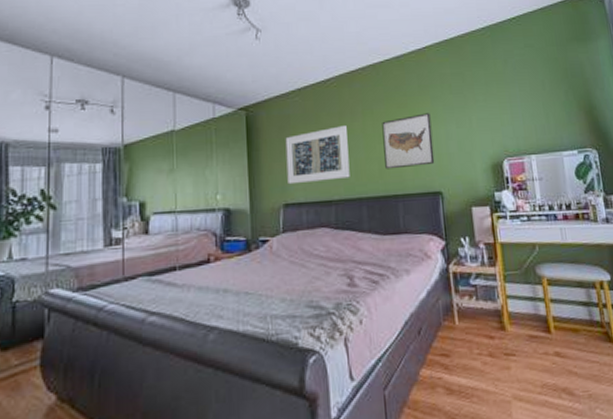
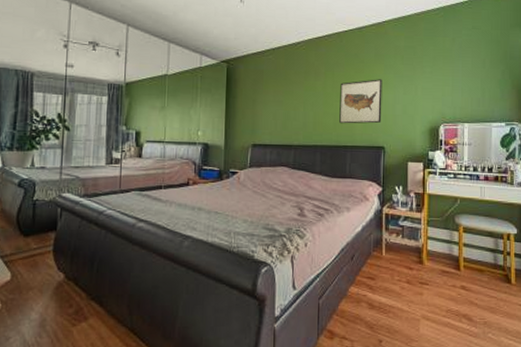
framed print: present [285,126,350,185] -> none [257,83,310,129]

